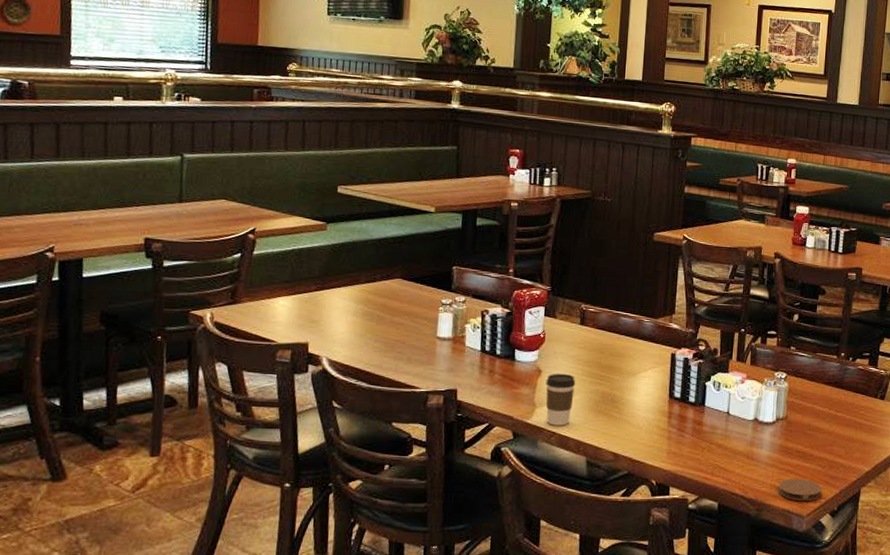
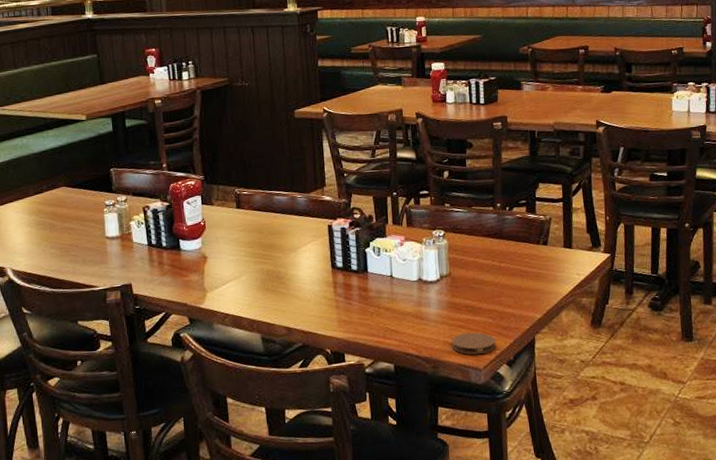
coffee cup: present [545,373,576,426] -> none [212,256,241,308]

